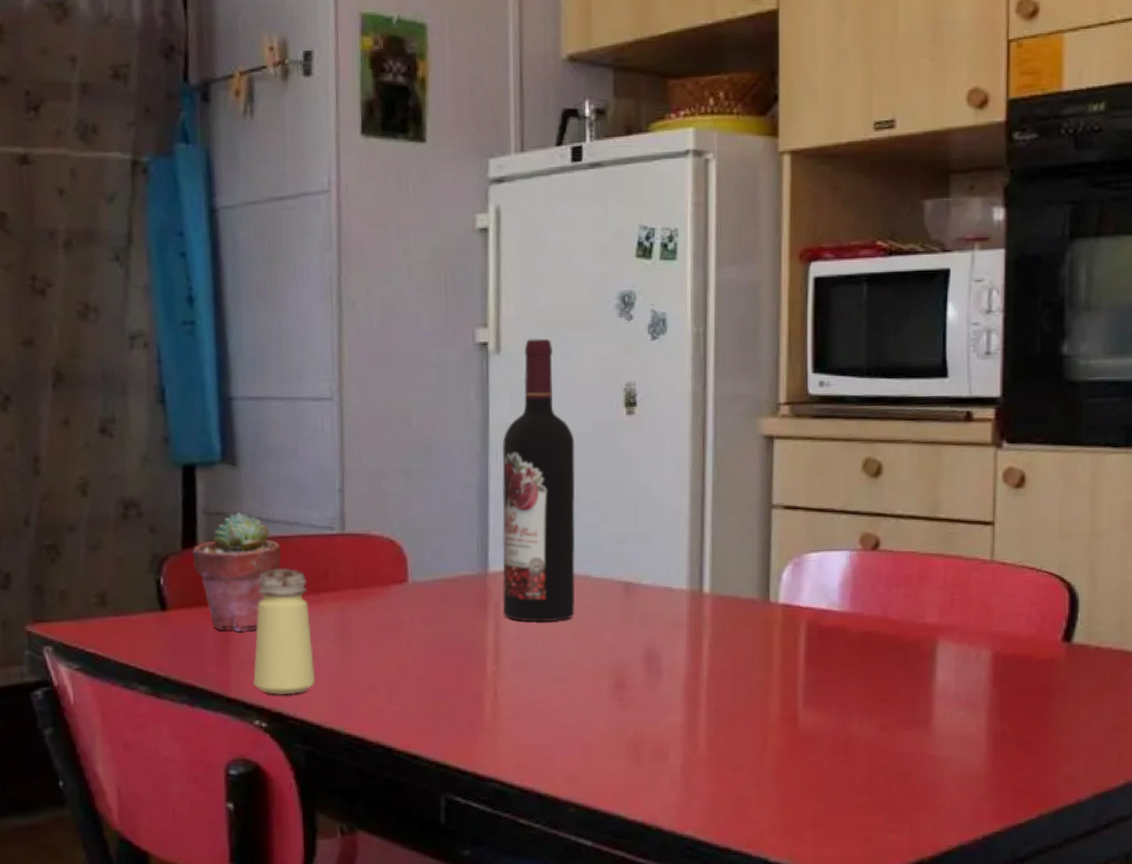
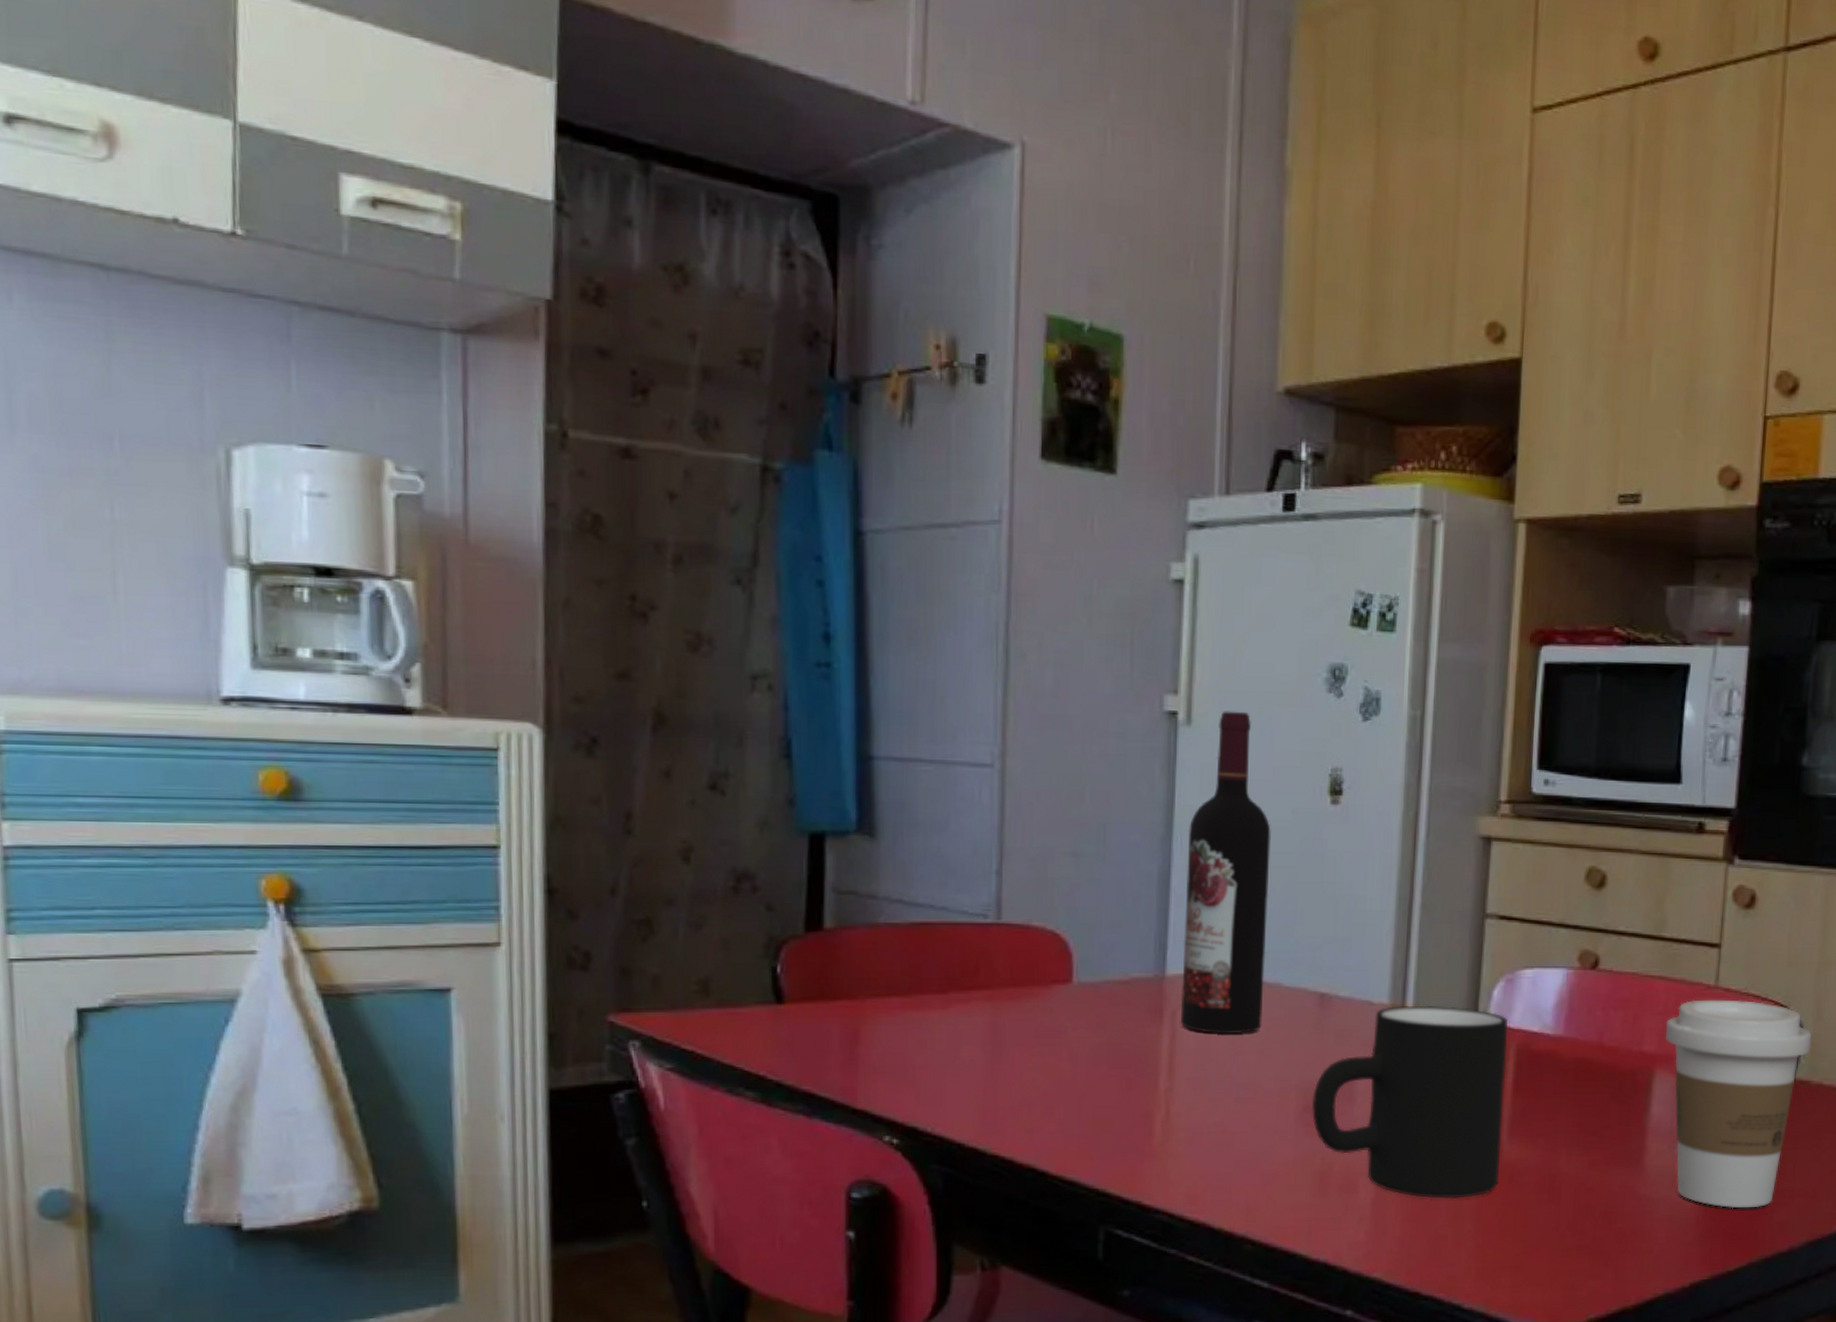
potted succulent: present [192,511,282,632] -> none [817,891,924,1033]
saltshaker: present [253,568,315,695] -> none [885,959,958,1108]
mug: none [622,589,798,763] -> present [1311,1005,1509,1199]
coffee cup: none [946,572,1088,765] -> present [1666,999,1812,1209]

